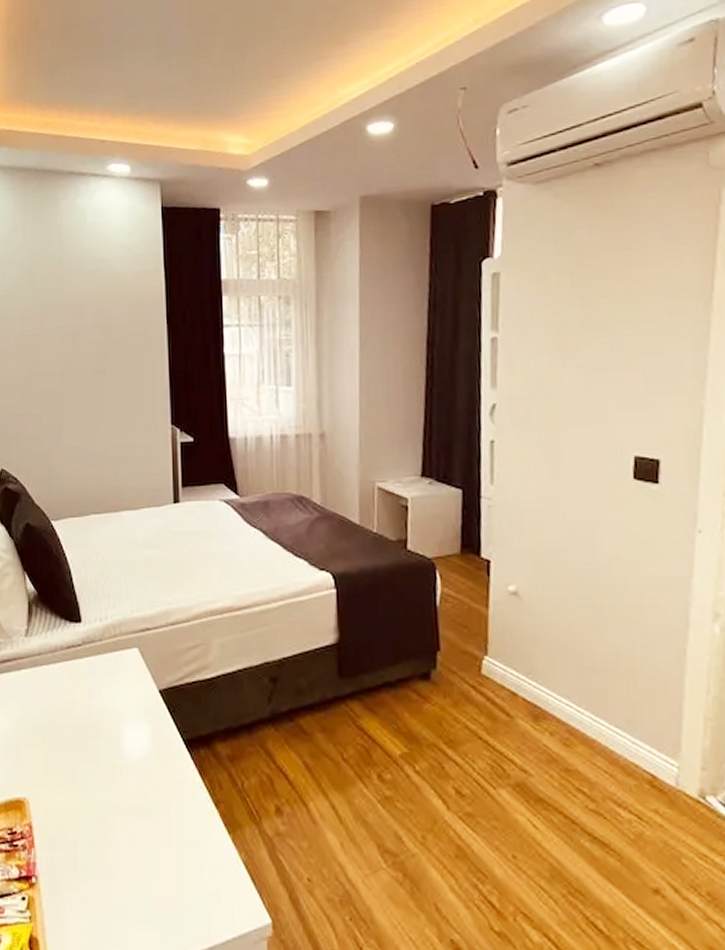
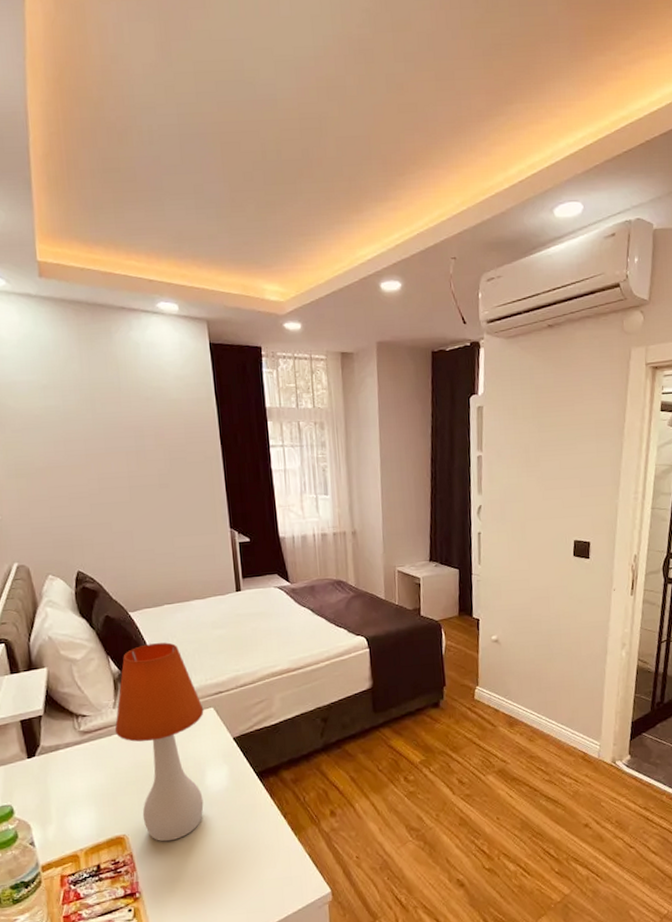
table lamp: none [24,561,127,816] -> present [114,642,204,842]

